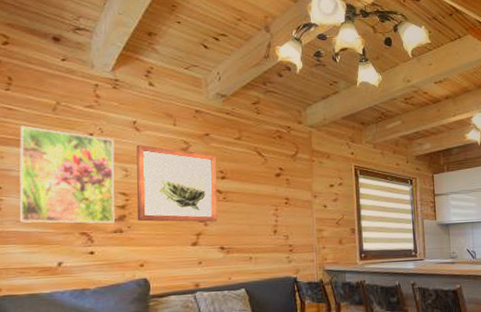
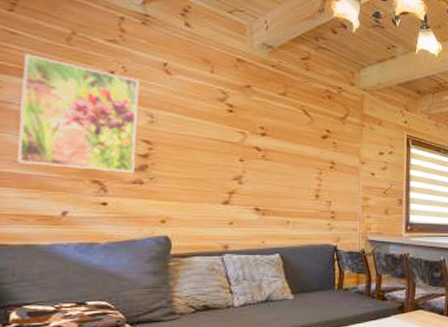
wall art: present [136,144,218,222] -> none [161,89,257,181]

